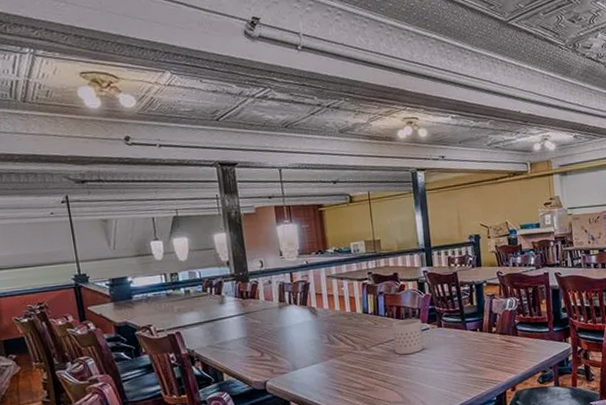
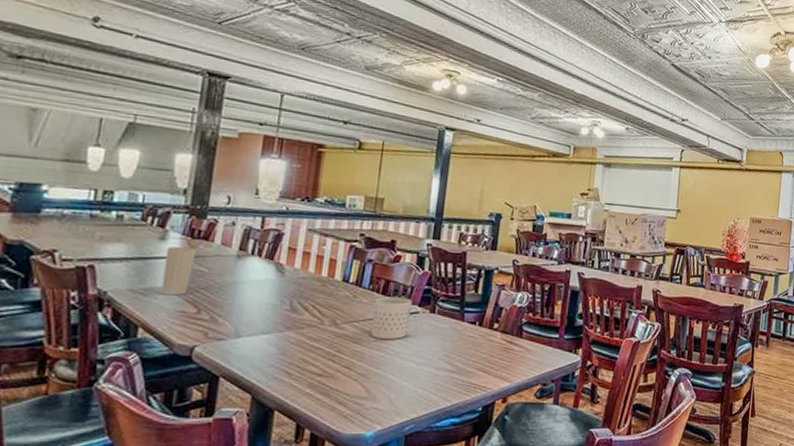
cup: none [226,300,250,346] -> present [160,241,200,296]

